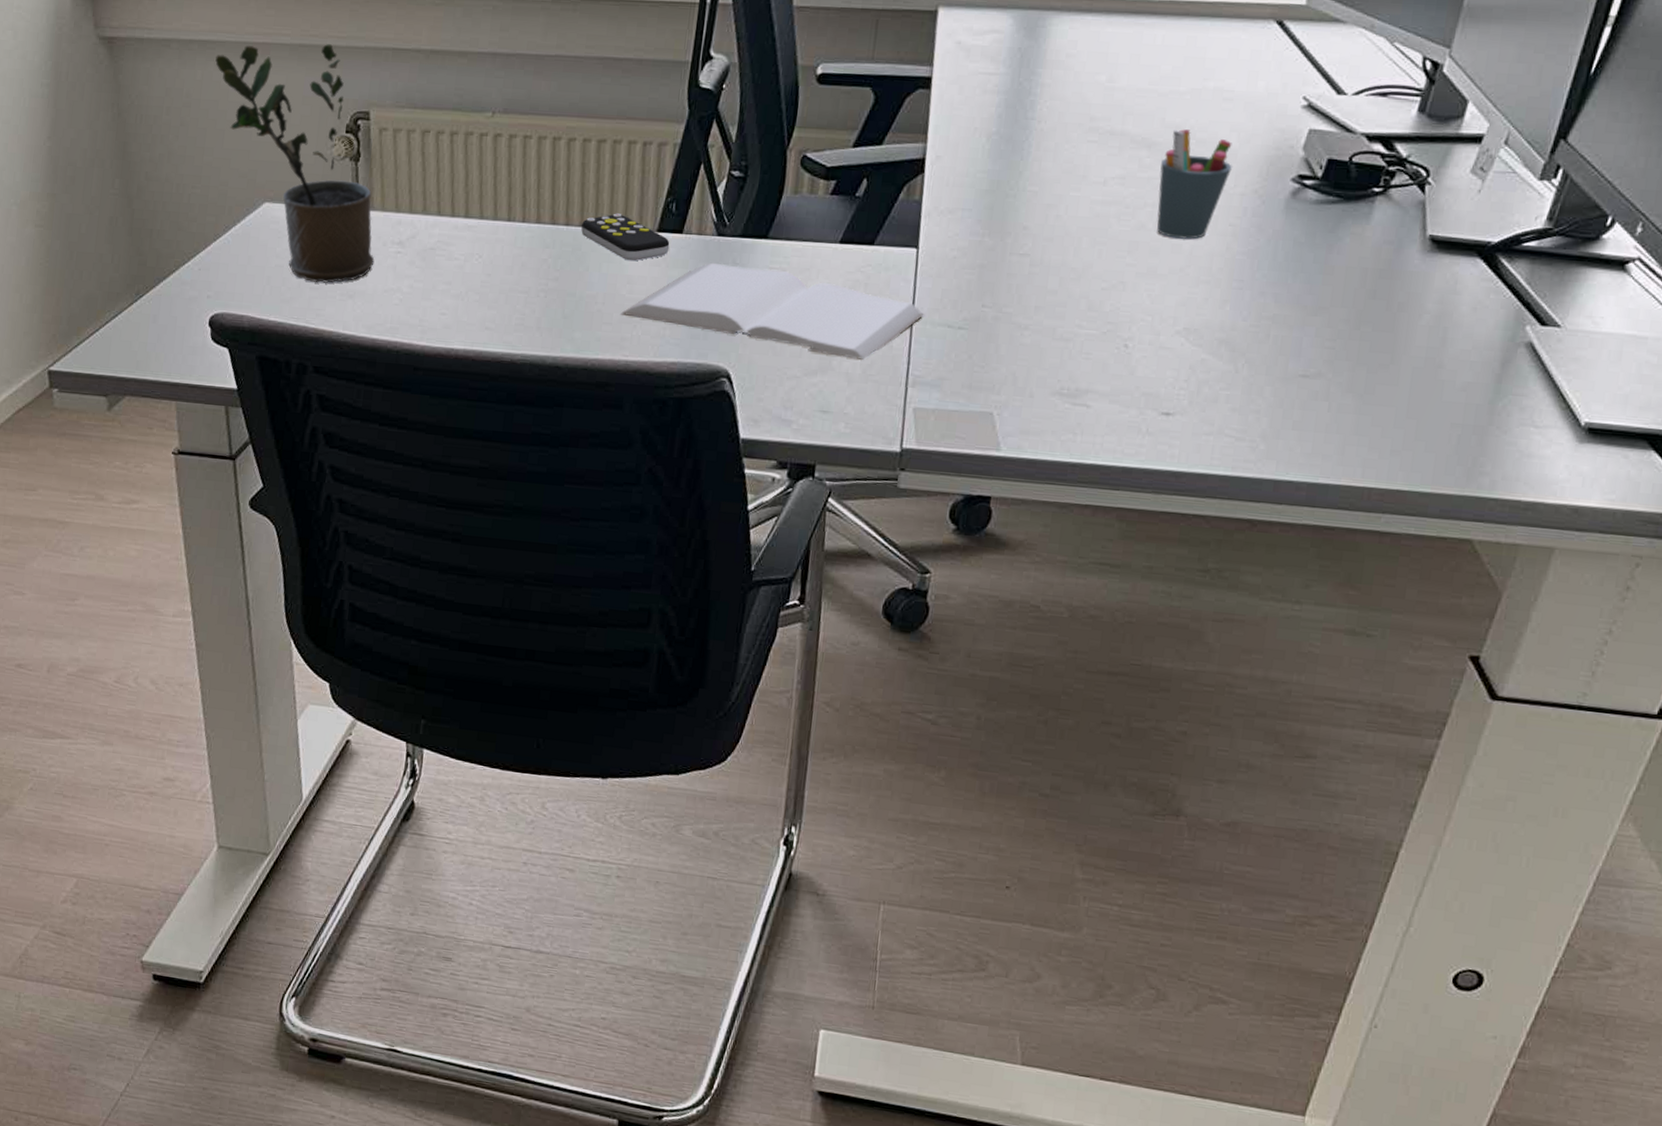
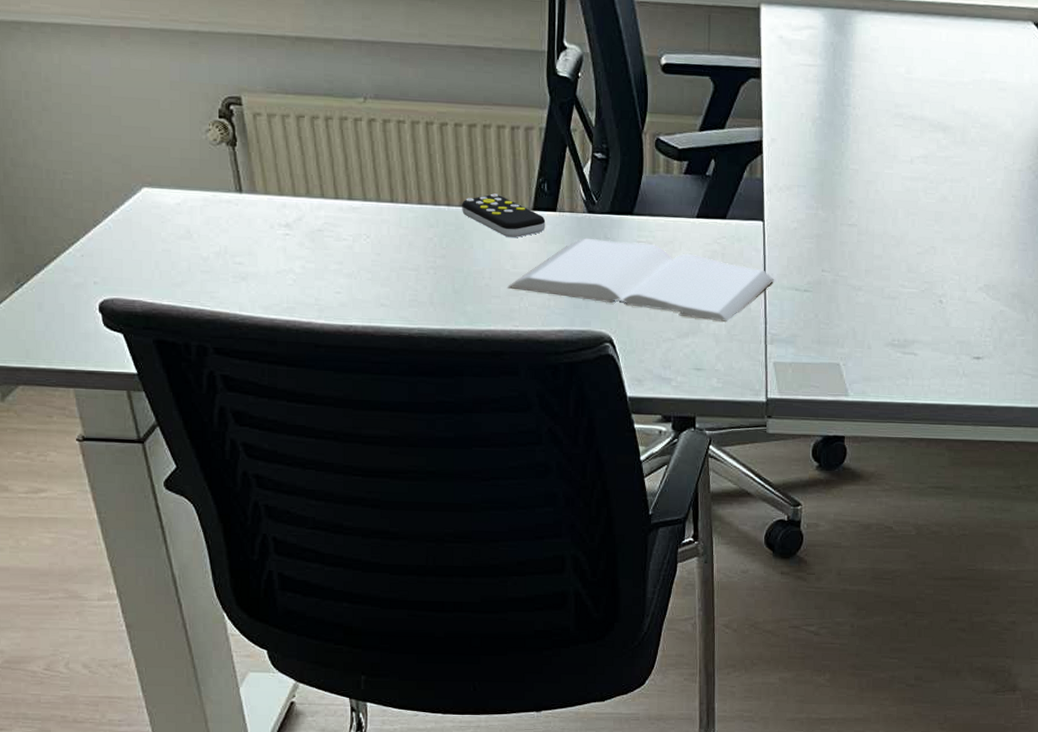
potted plant: present [215,44,375,283] -> none [72,29,264,266]
pen holder: present [1156,129,1232,240] -> none [954,115,1010,209]

